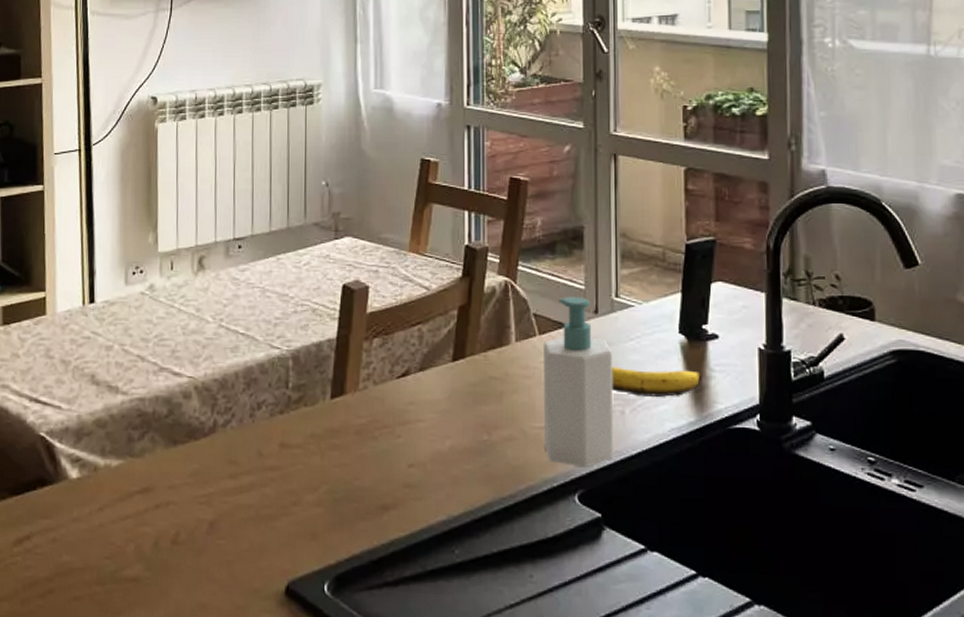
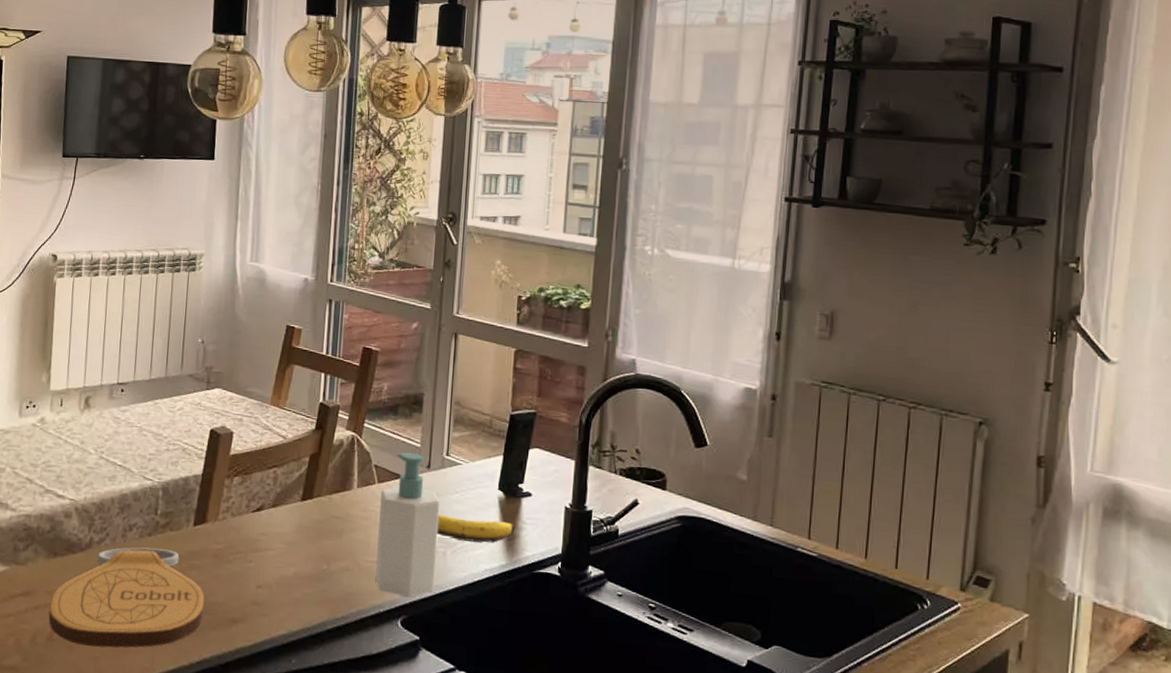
cutting board: none [172,428,349,549] -> present [48,547,205,648]

